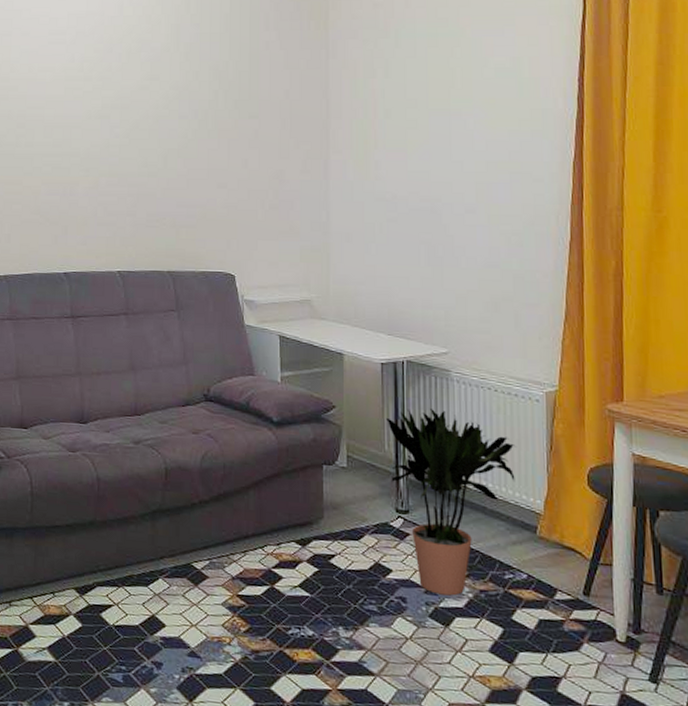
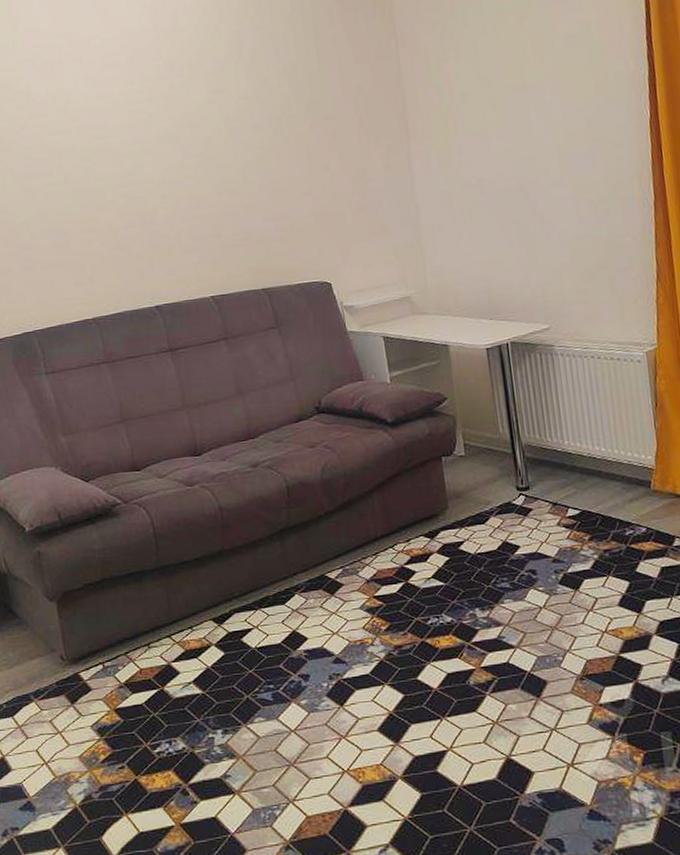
potted plant: present [386,409,516,596] -> none [497,385,626,561]

